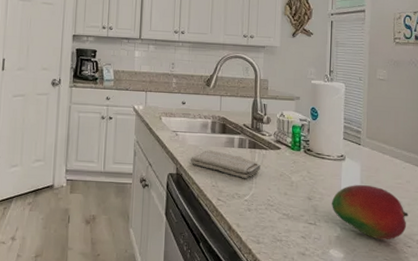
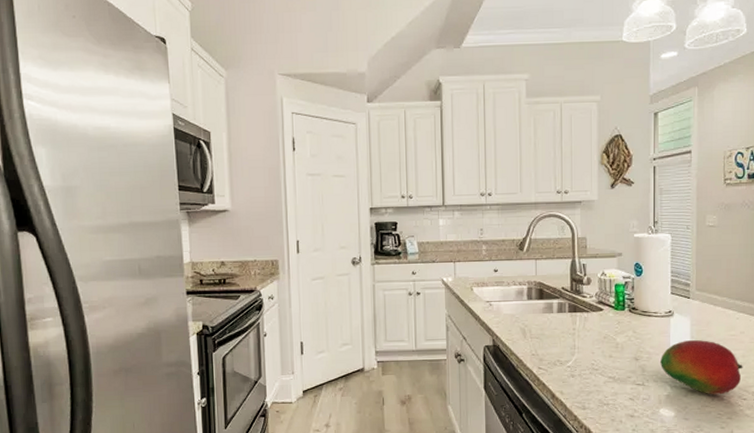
washcloth: present [190,150,260,179] -> none [506,318,582,345]

